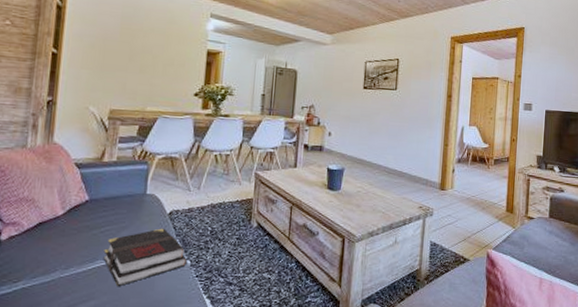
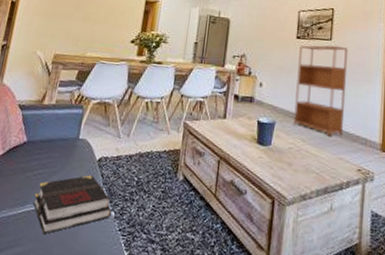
bookshelf: none [361,94,411,179] -> present [293,45,348,137]

